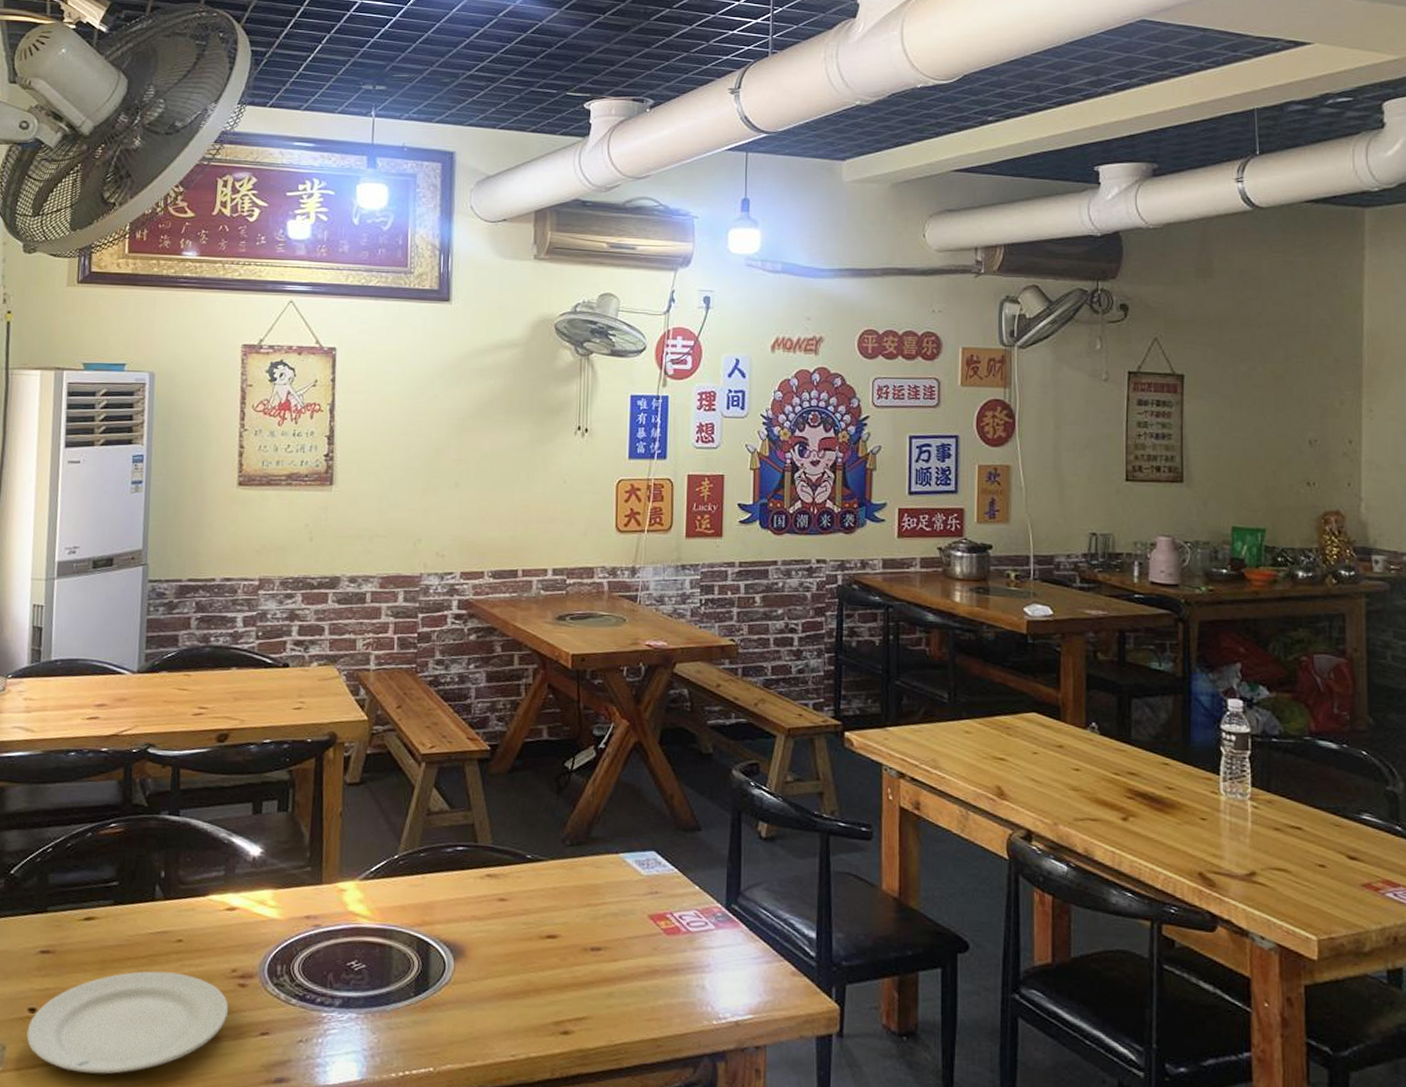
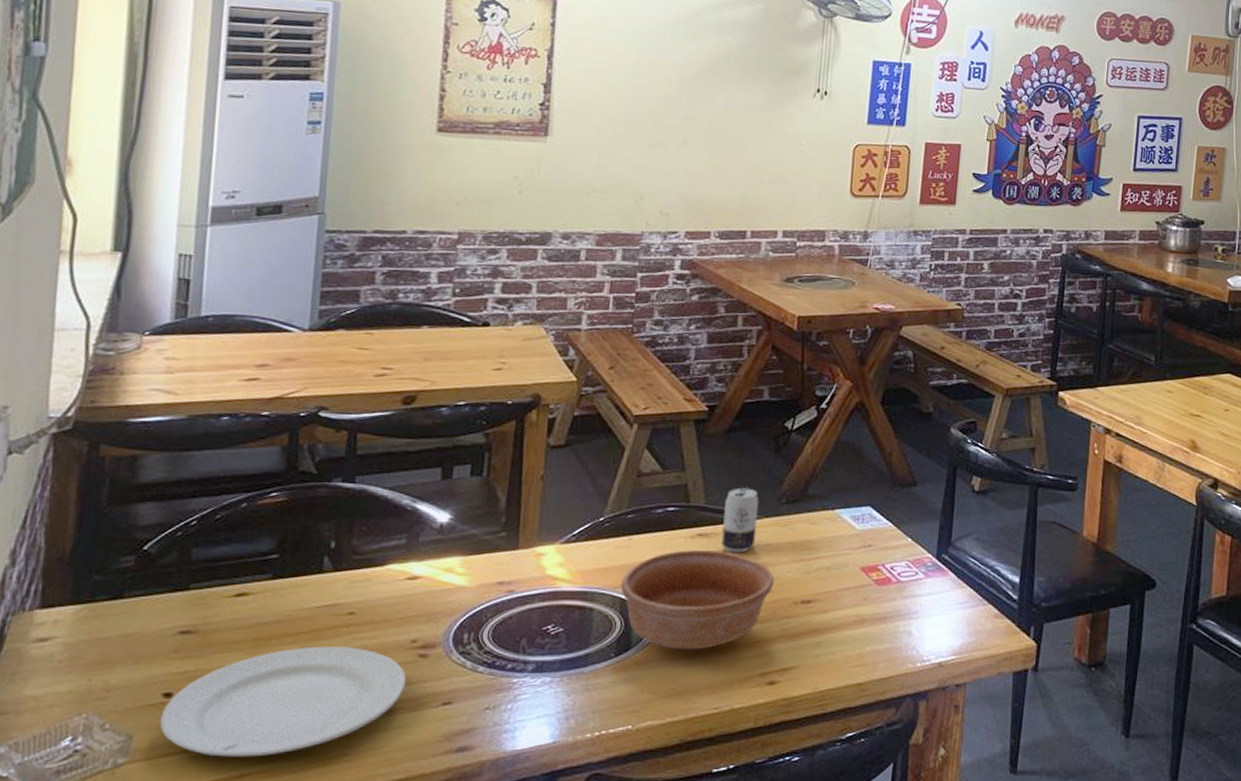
bowl: none [416,890,563,994] -> present [620,549,775,650]
beverage can: none [509,826,544,896] -> present [721,485,759,553]

